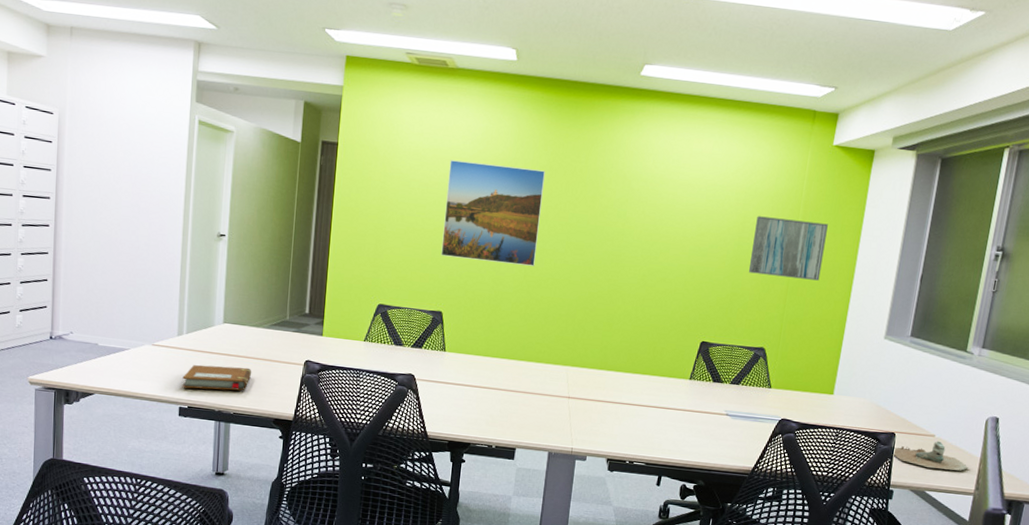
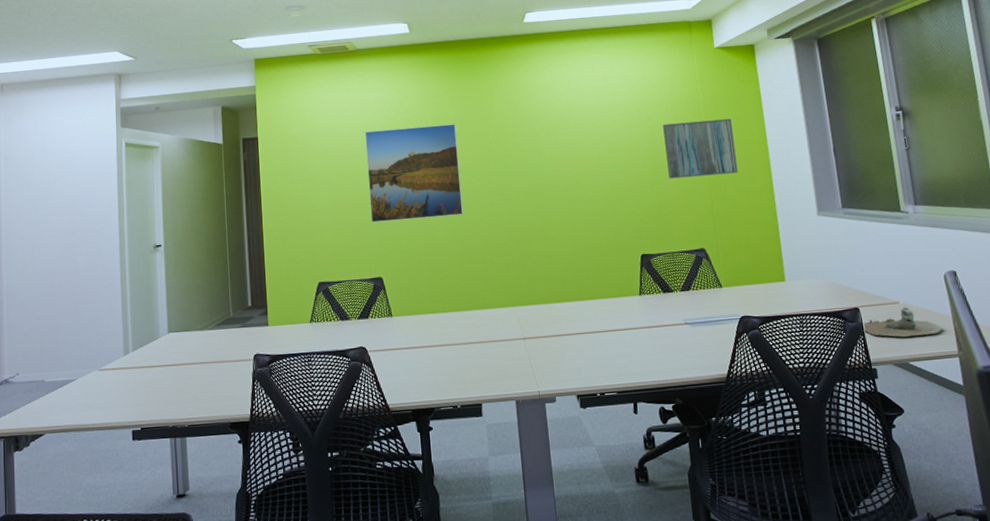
notebook: present [182,364,252,391] -> none [132,374,203,409]

